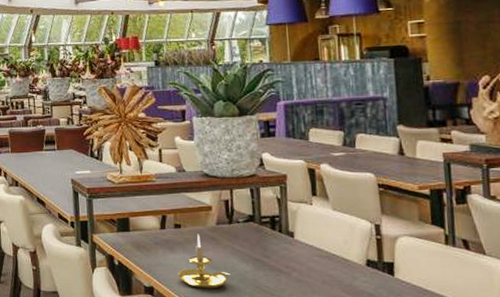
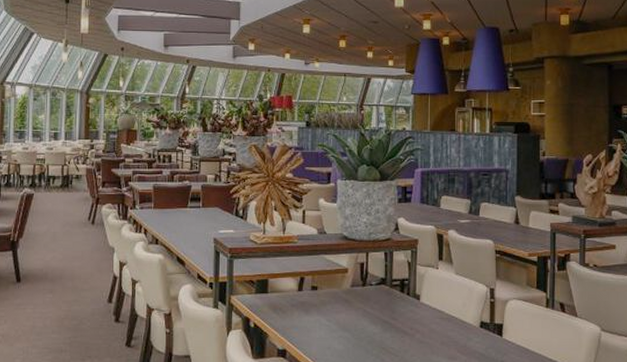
candle holder: present [178,234,231,289] -> none [311,296,360,351]

